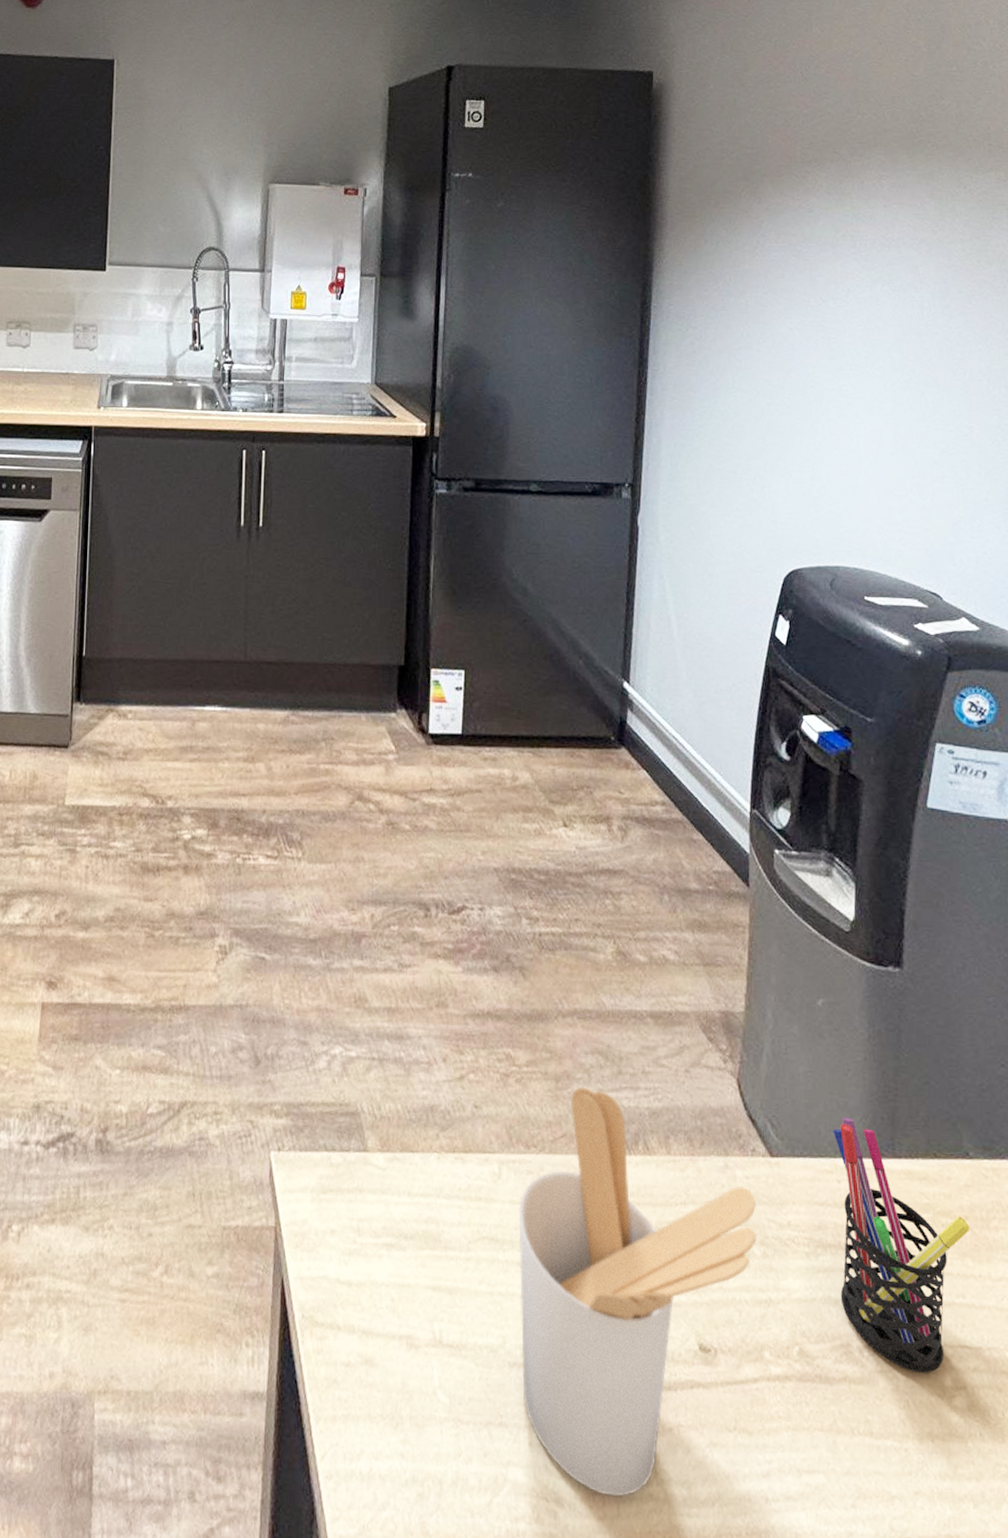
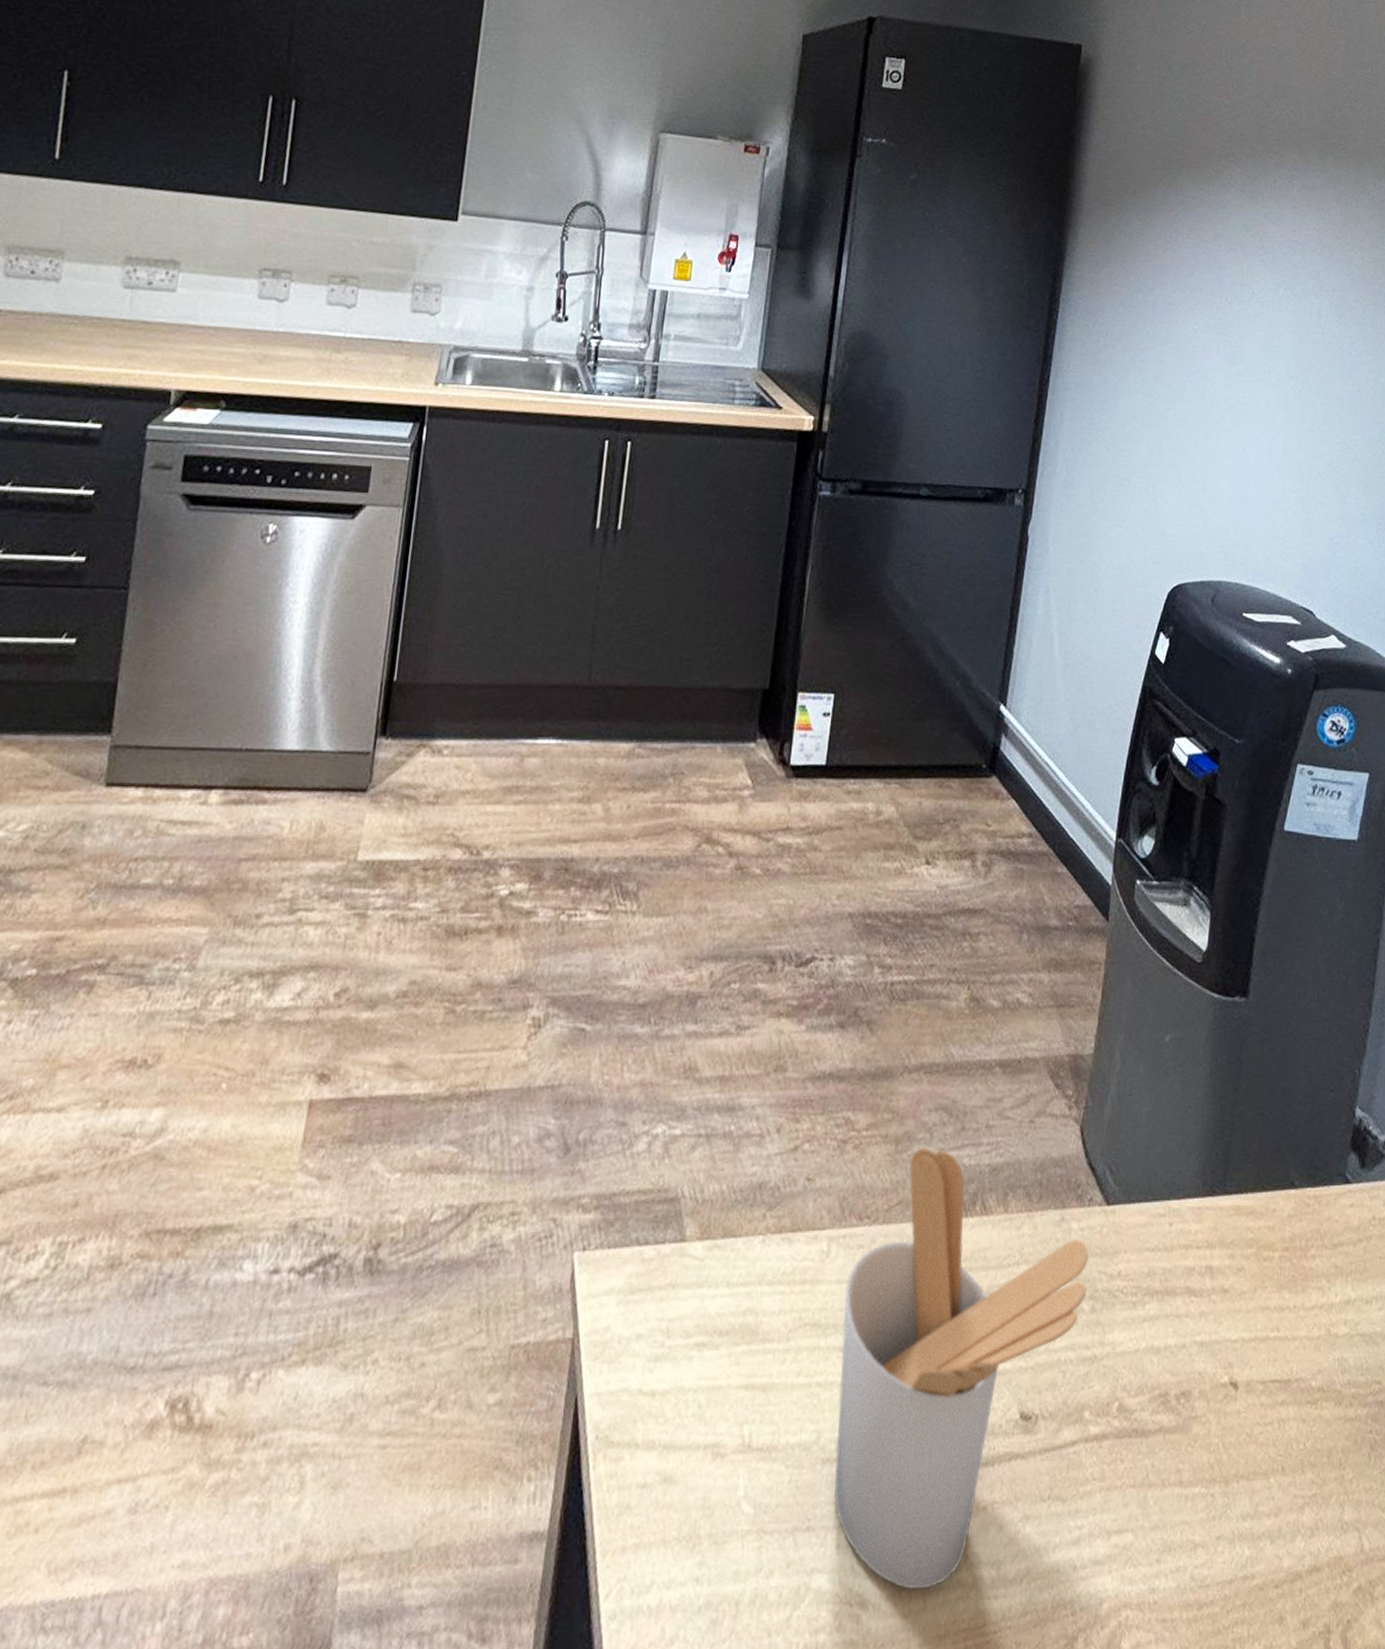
pen holder: present [833,1117,970,1373] -> none [1162,1156,1290,1414]

